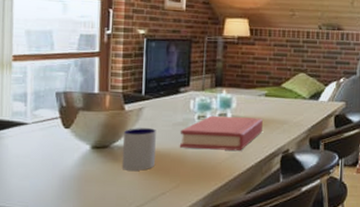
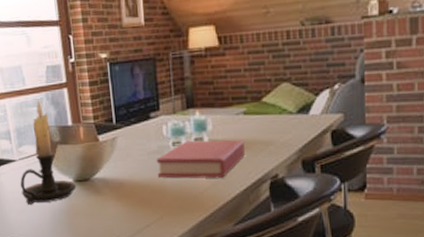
candle holder: none [29,65,93,170] -> present [20,100,76,205]
mug: present [121,128,156,171] -> none [101,158,136,203]

